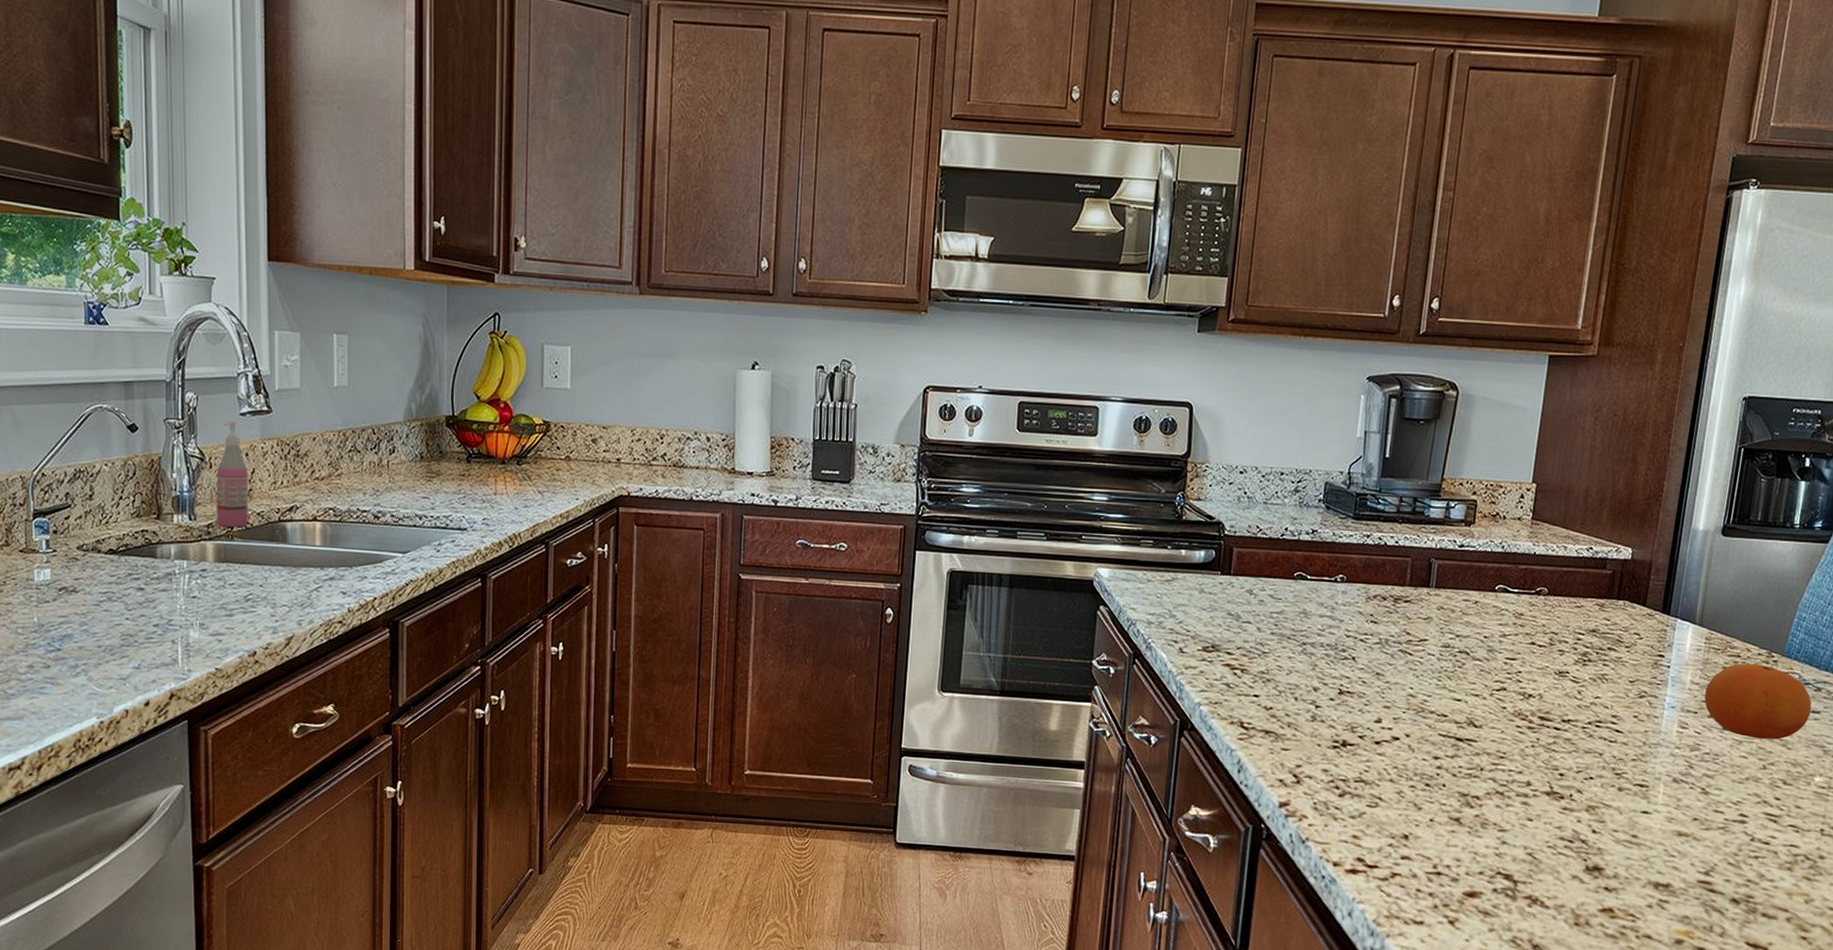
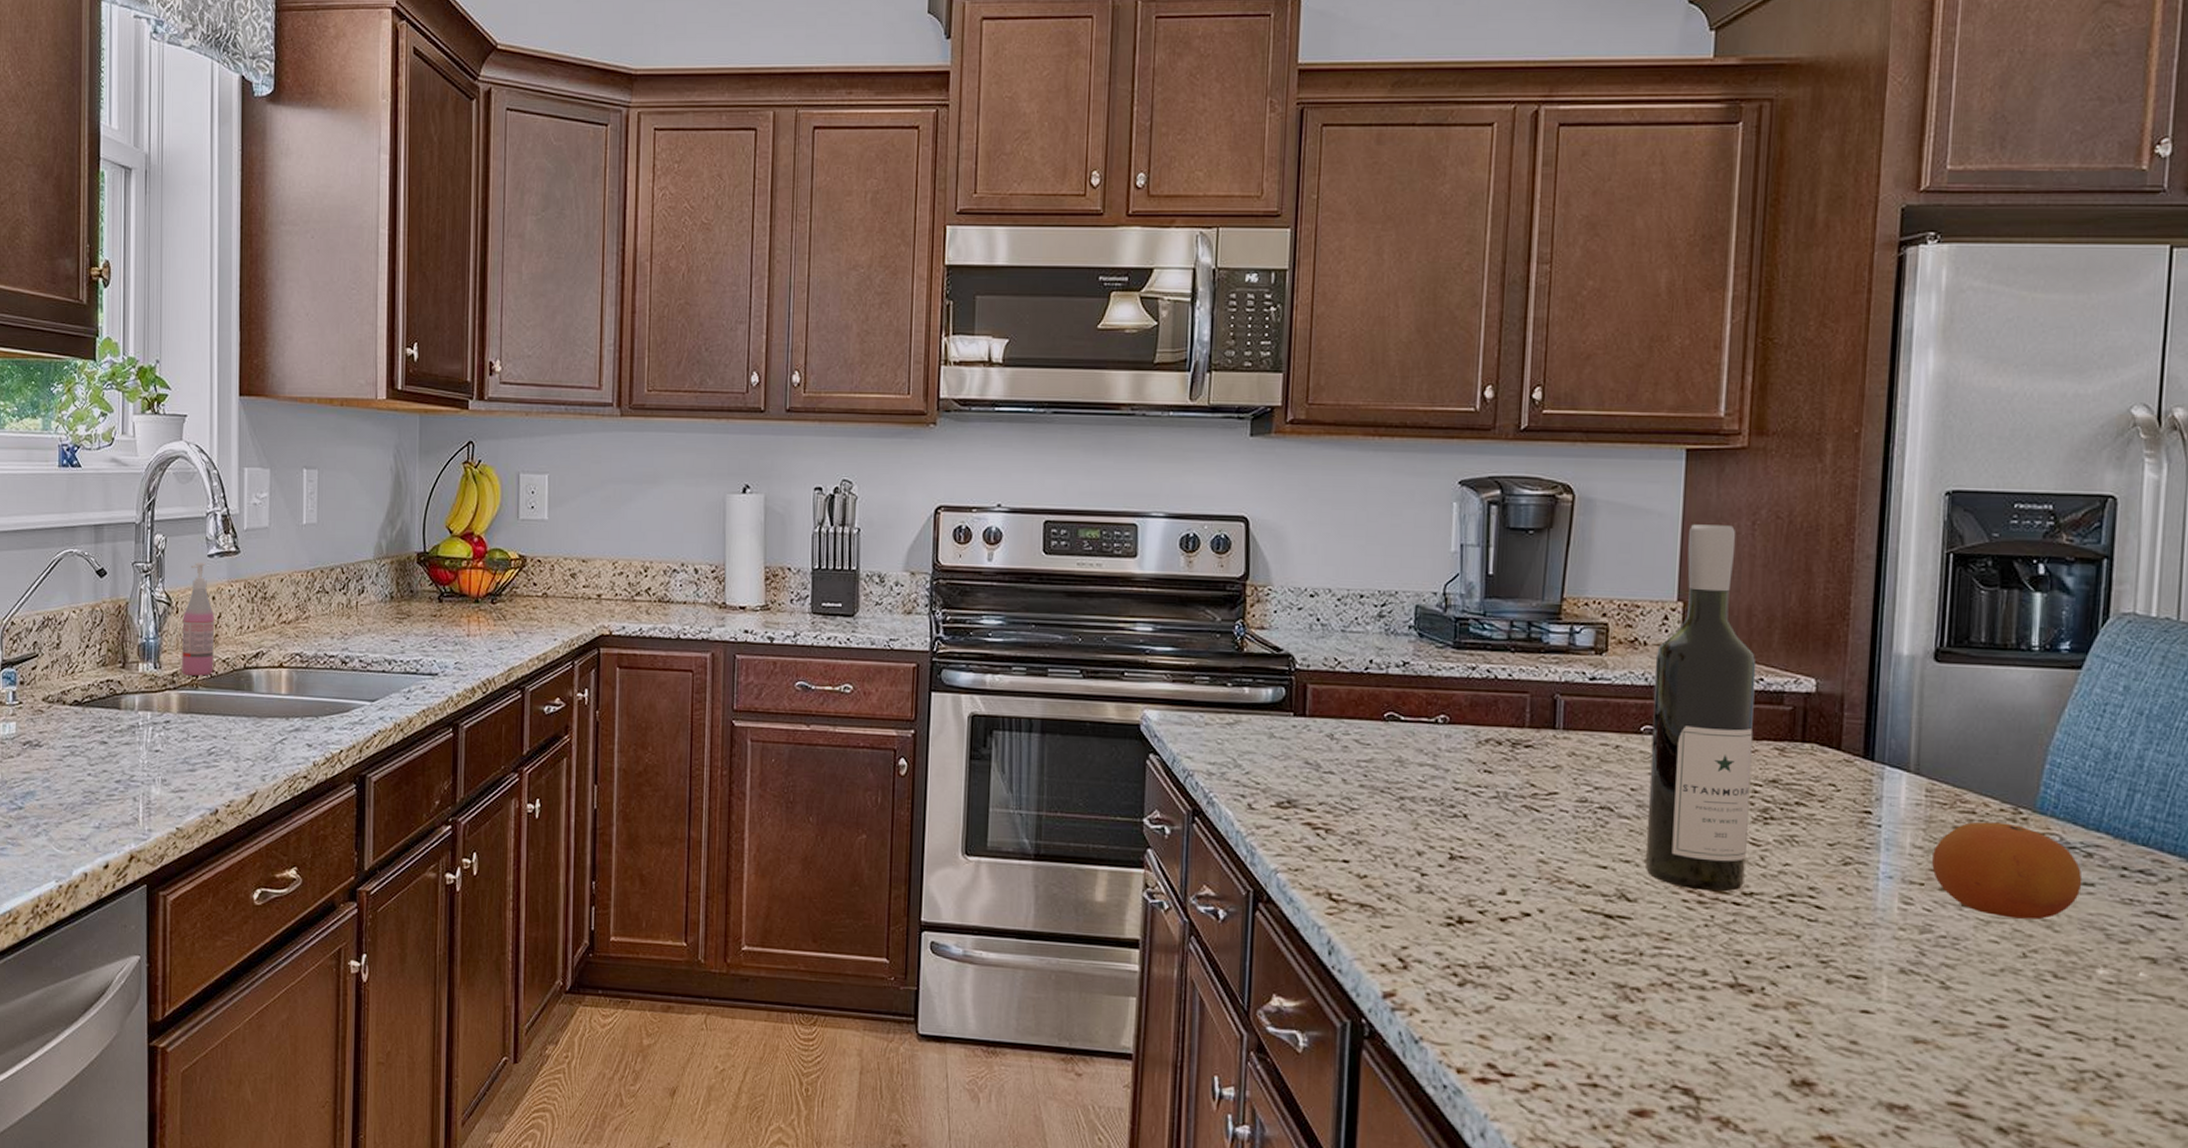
bottle: none [1490,419,1588,720] -> present [1645,524,1757,892]

